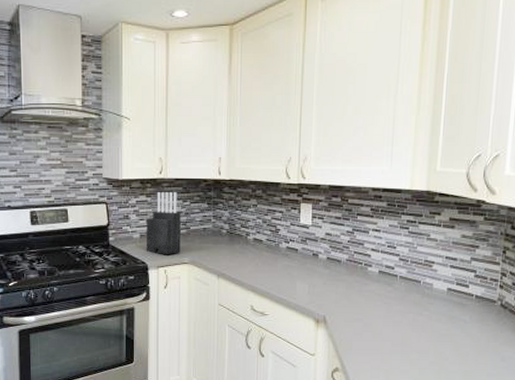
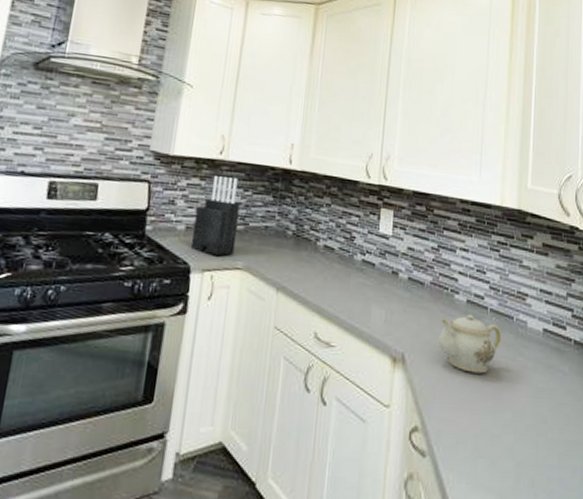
teapot: none [353,281,409,327] -> present [437,314,501,374]

